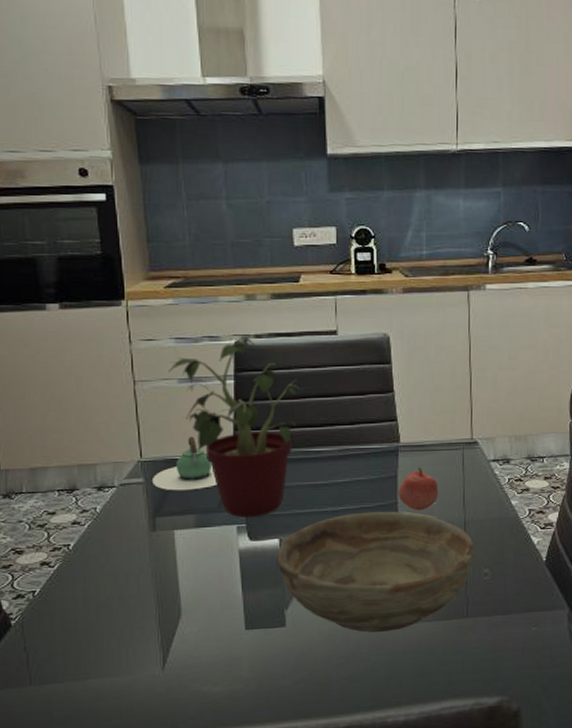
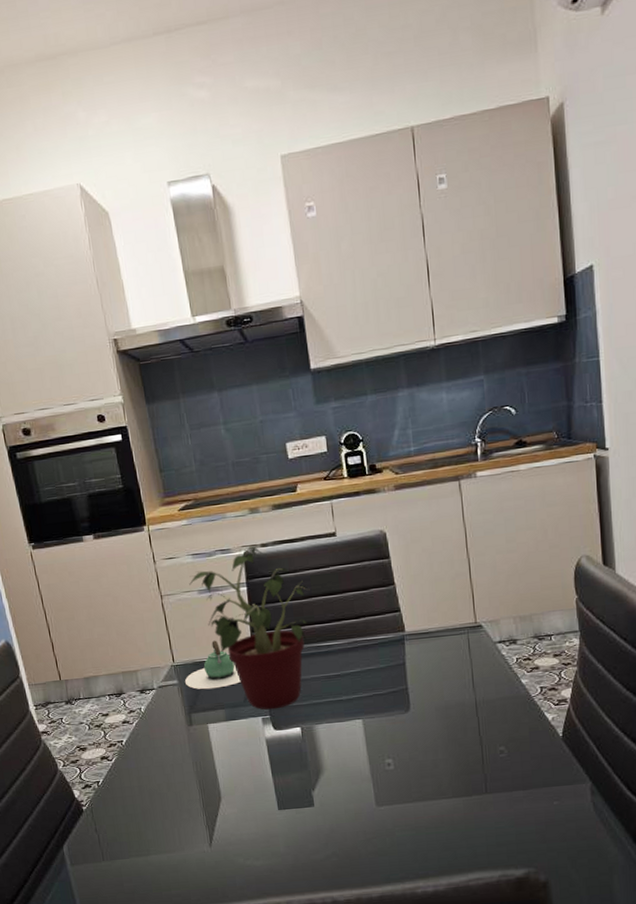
bowl: present [277,511,475,633] -> none [300,696,489,810]
apple: present [398,467,439,511] -> none [408,653,448,695]

